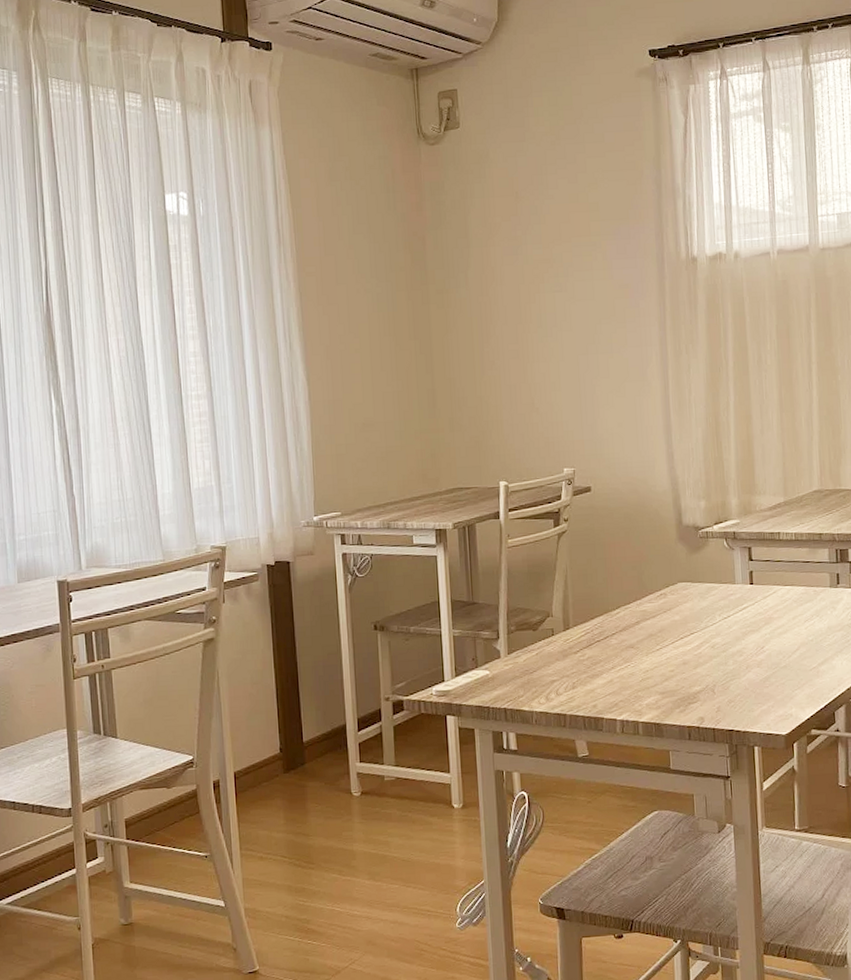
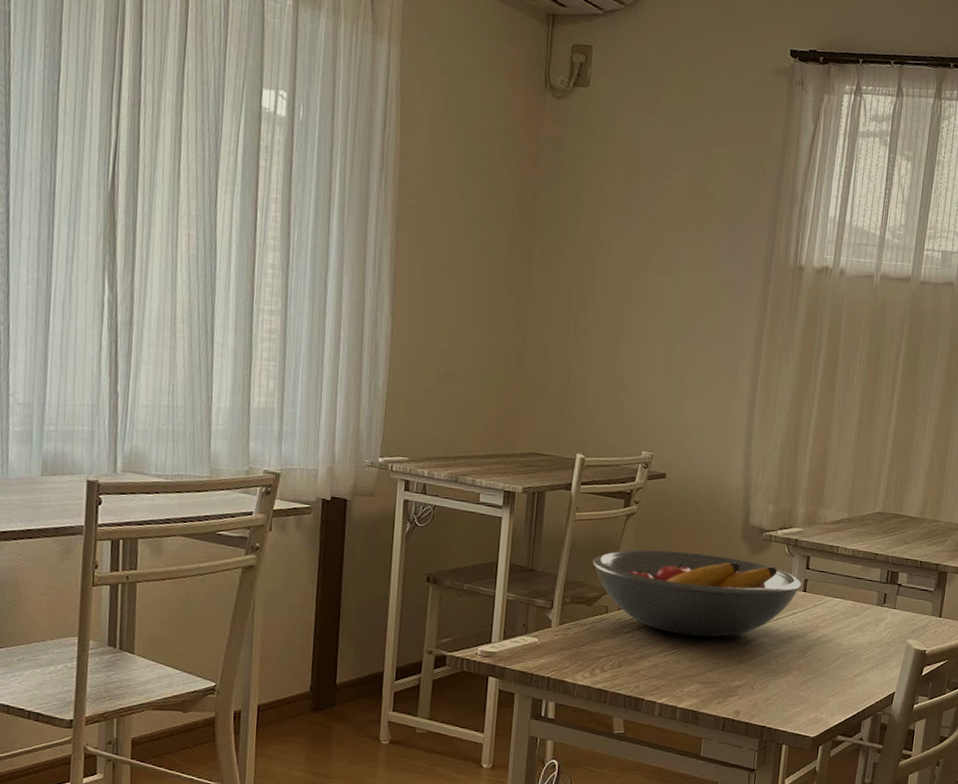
fruit bowl: none [531,561,748,647] -> present [592,549,802,638]

